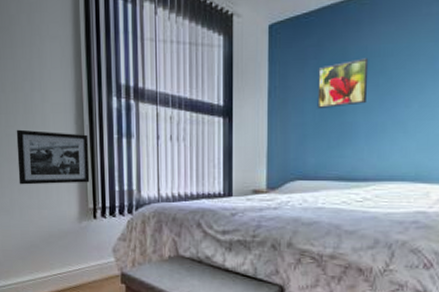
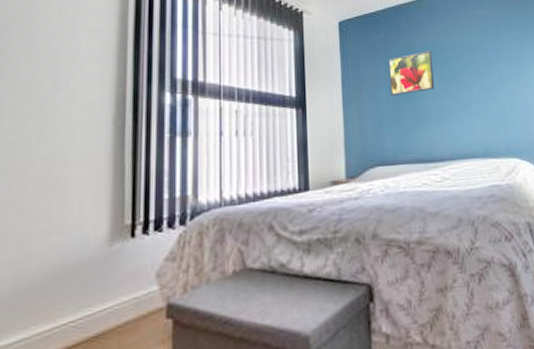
picture frame: present [16,129,90,185] -> none [20,135,130,206]

